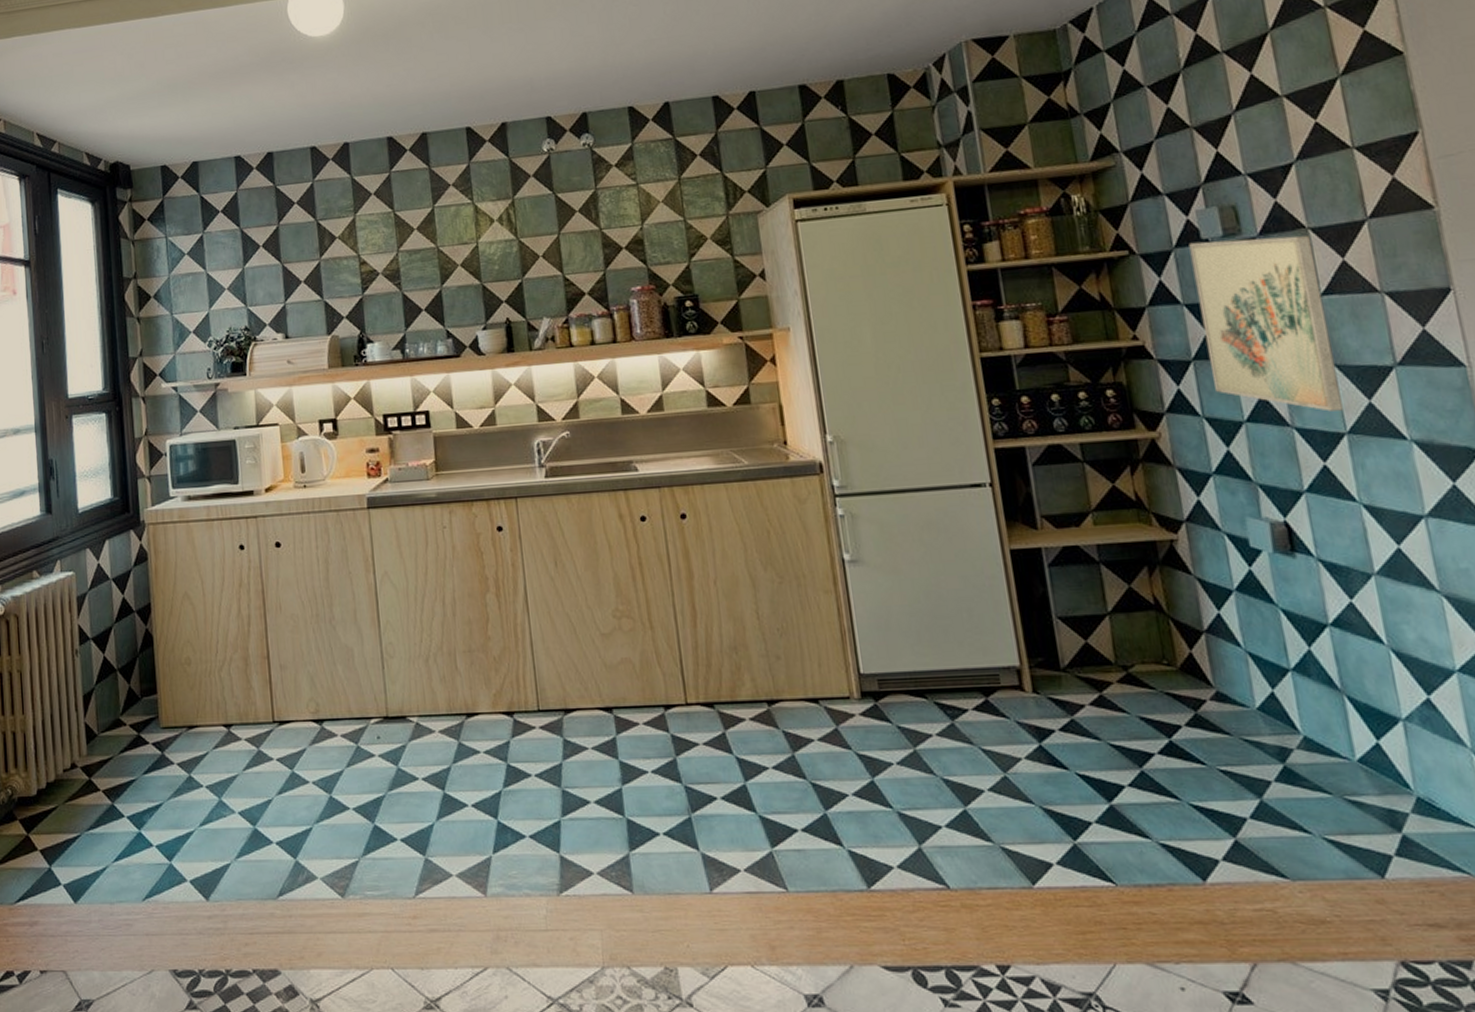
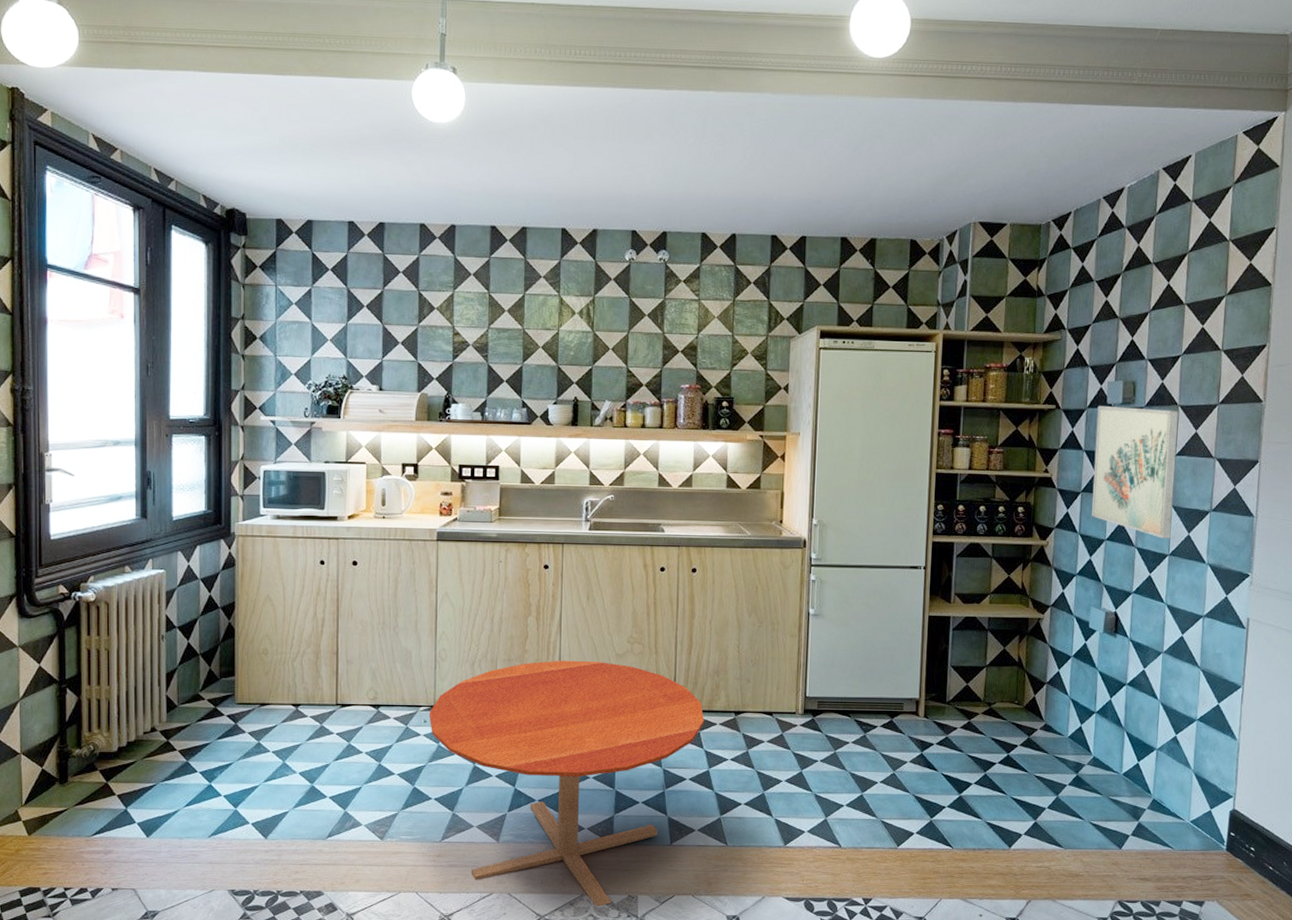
round table: none [381,645,729,985] -> present [428,660,705,907]

